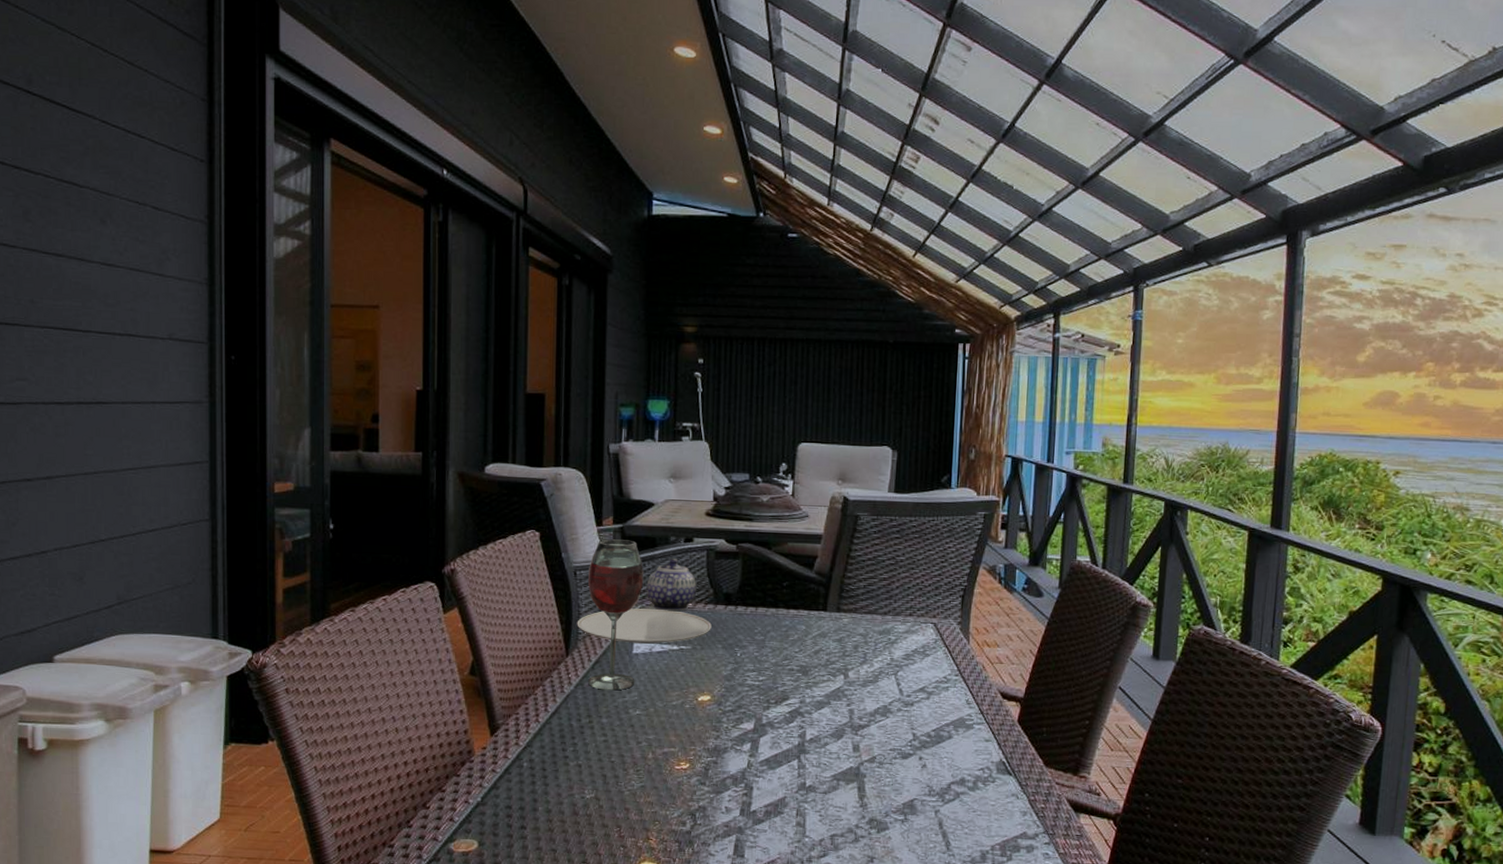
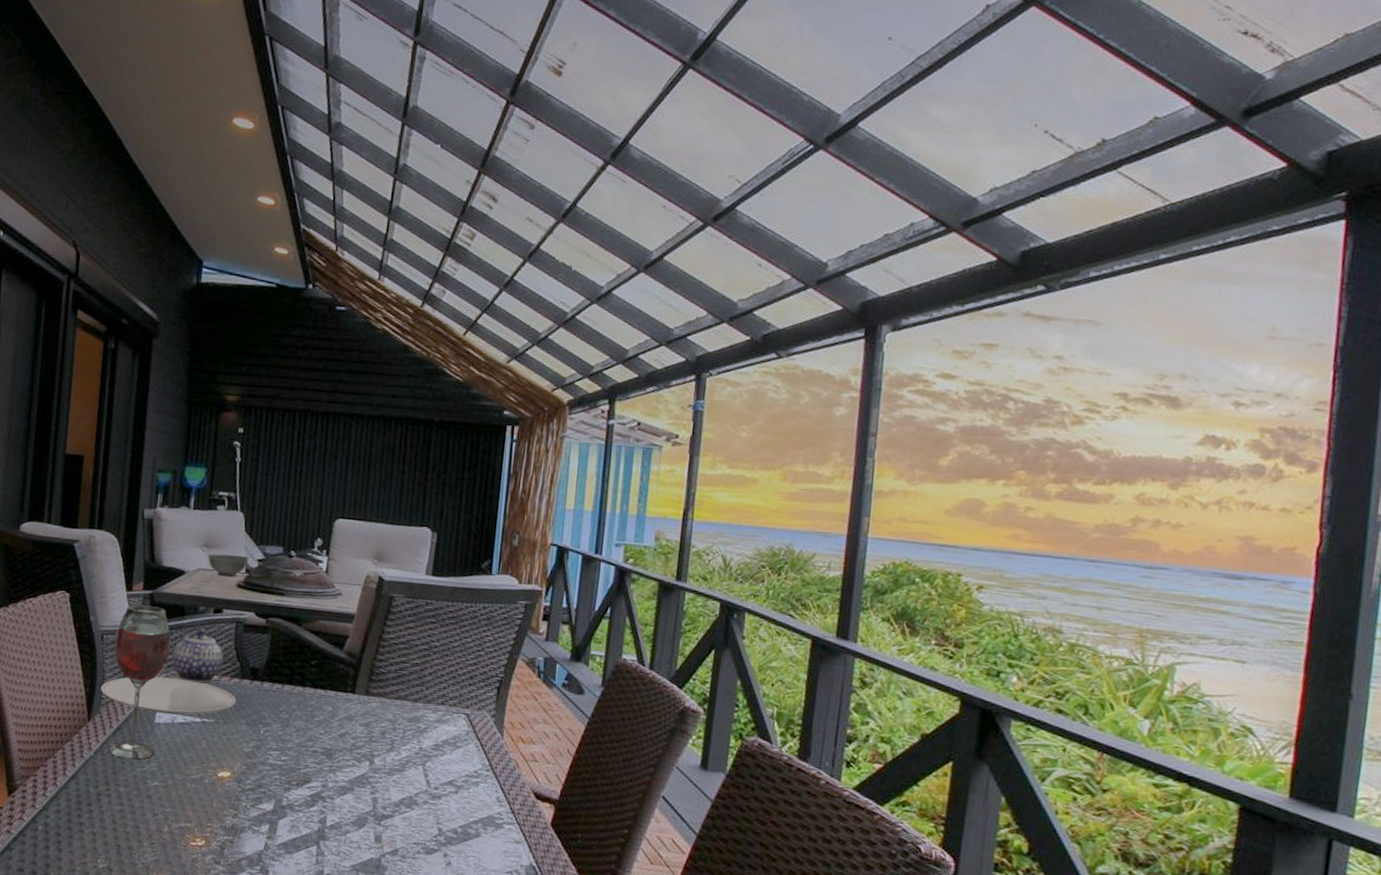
bowl: none [675,484,716,506] -> present [207,553,249,577]

